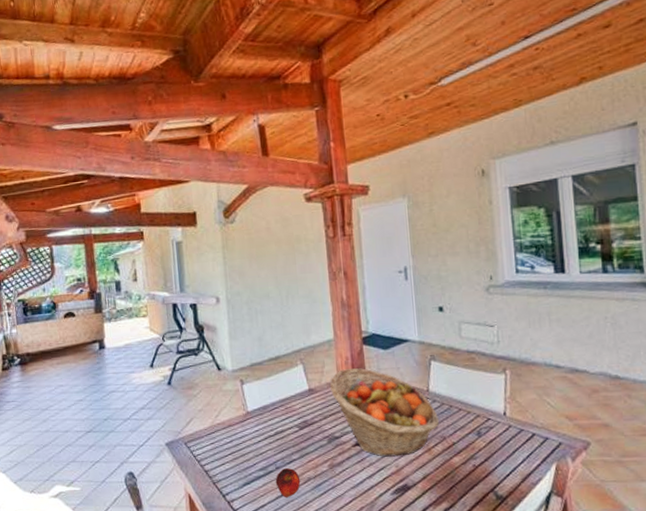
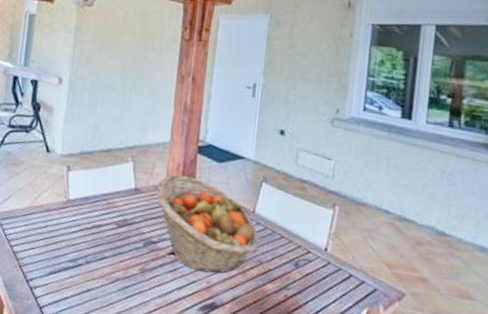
apple: present [275,468,301,497] -> none [82,264,109,294]

